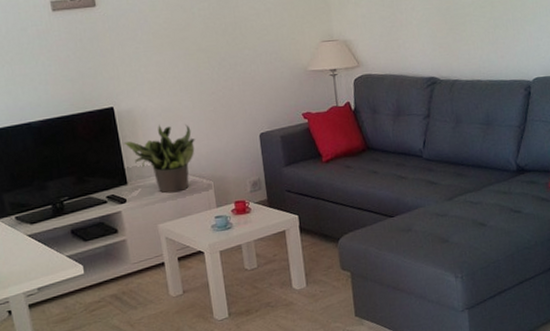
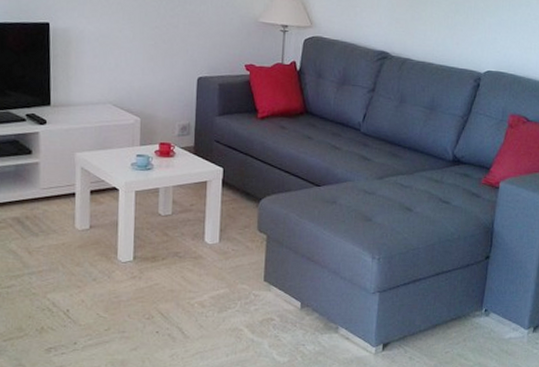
potted plant: present [123,124,195,194] -> none [54,49,129,123]

